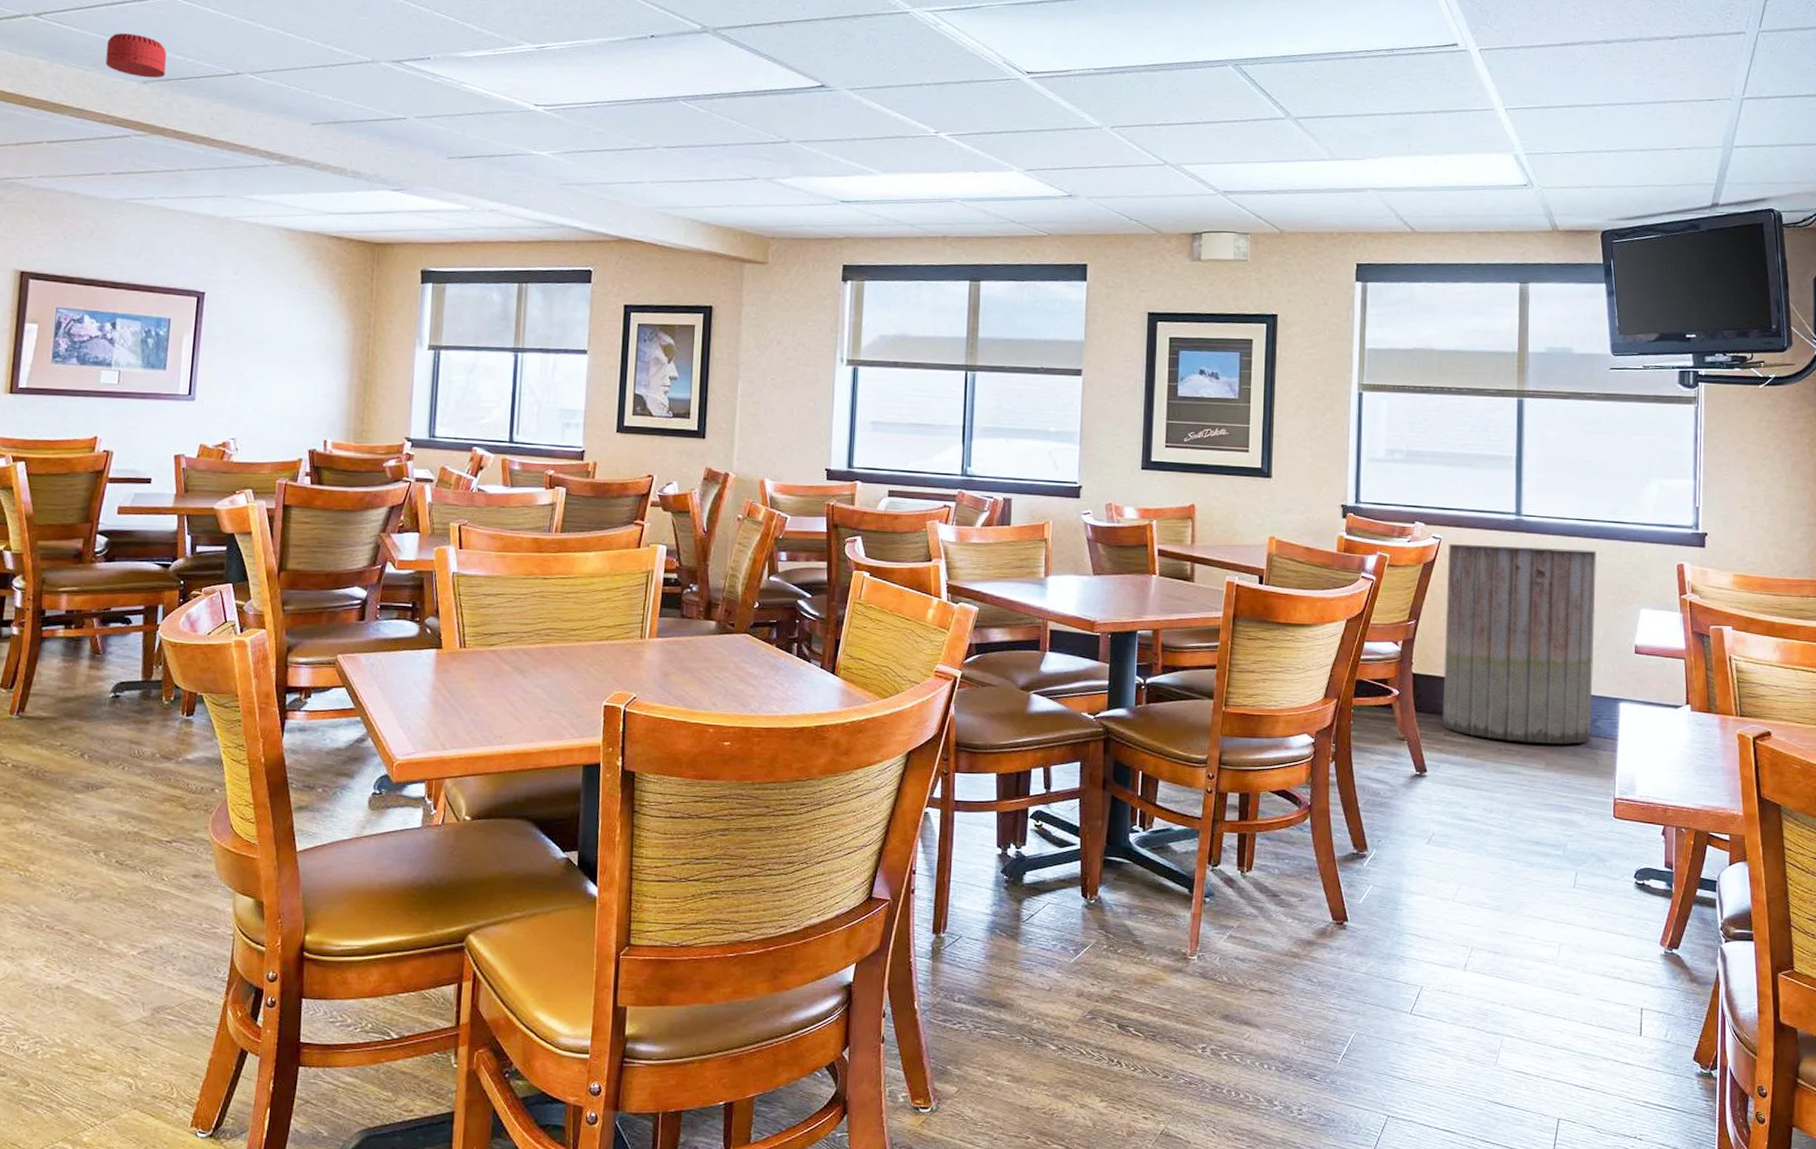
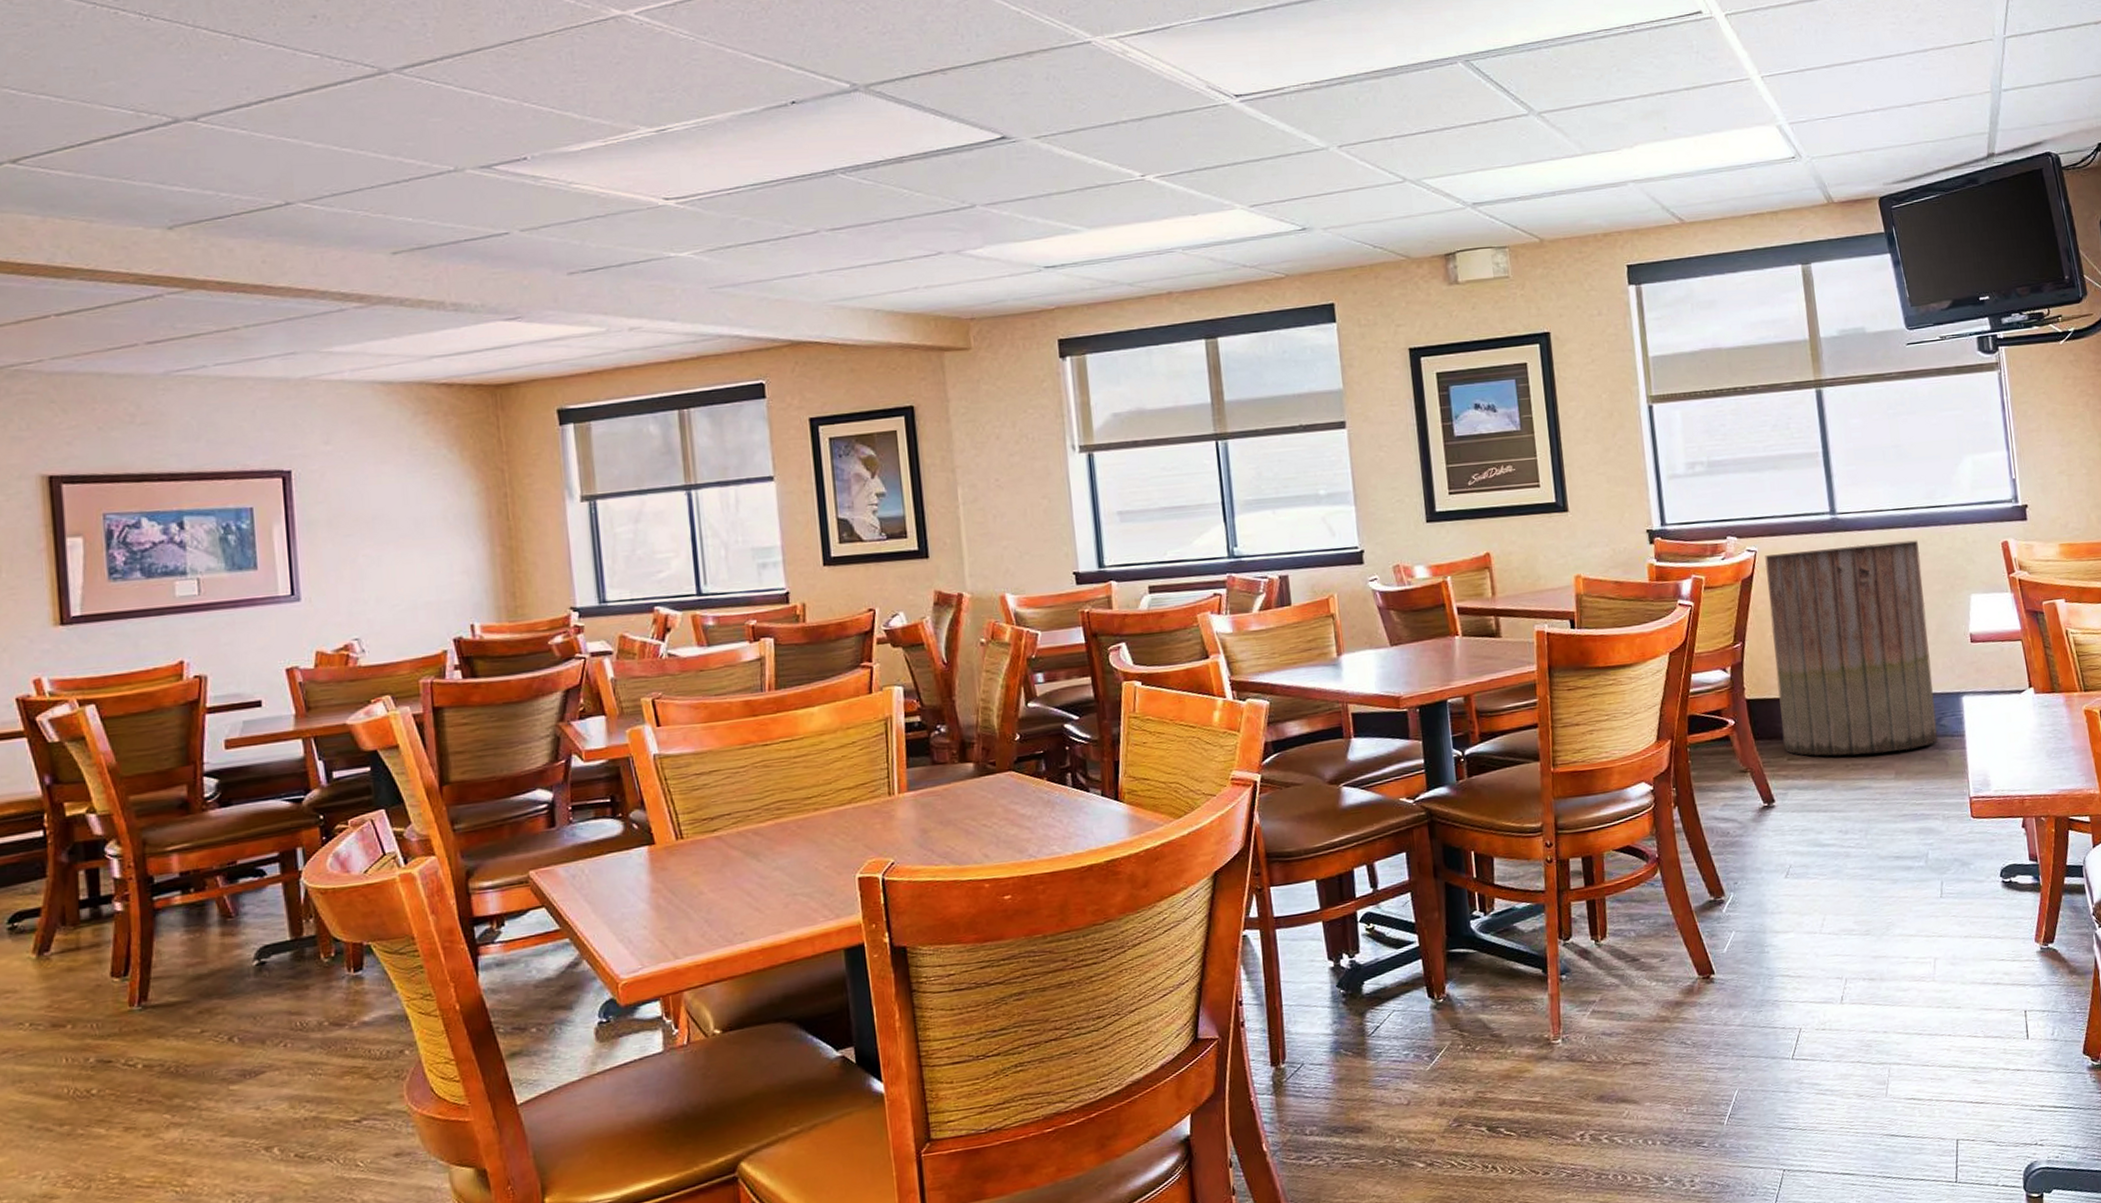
smoke detector: present [105,33,167,78] -> none [112,170,195,223]

